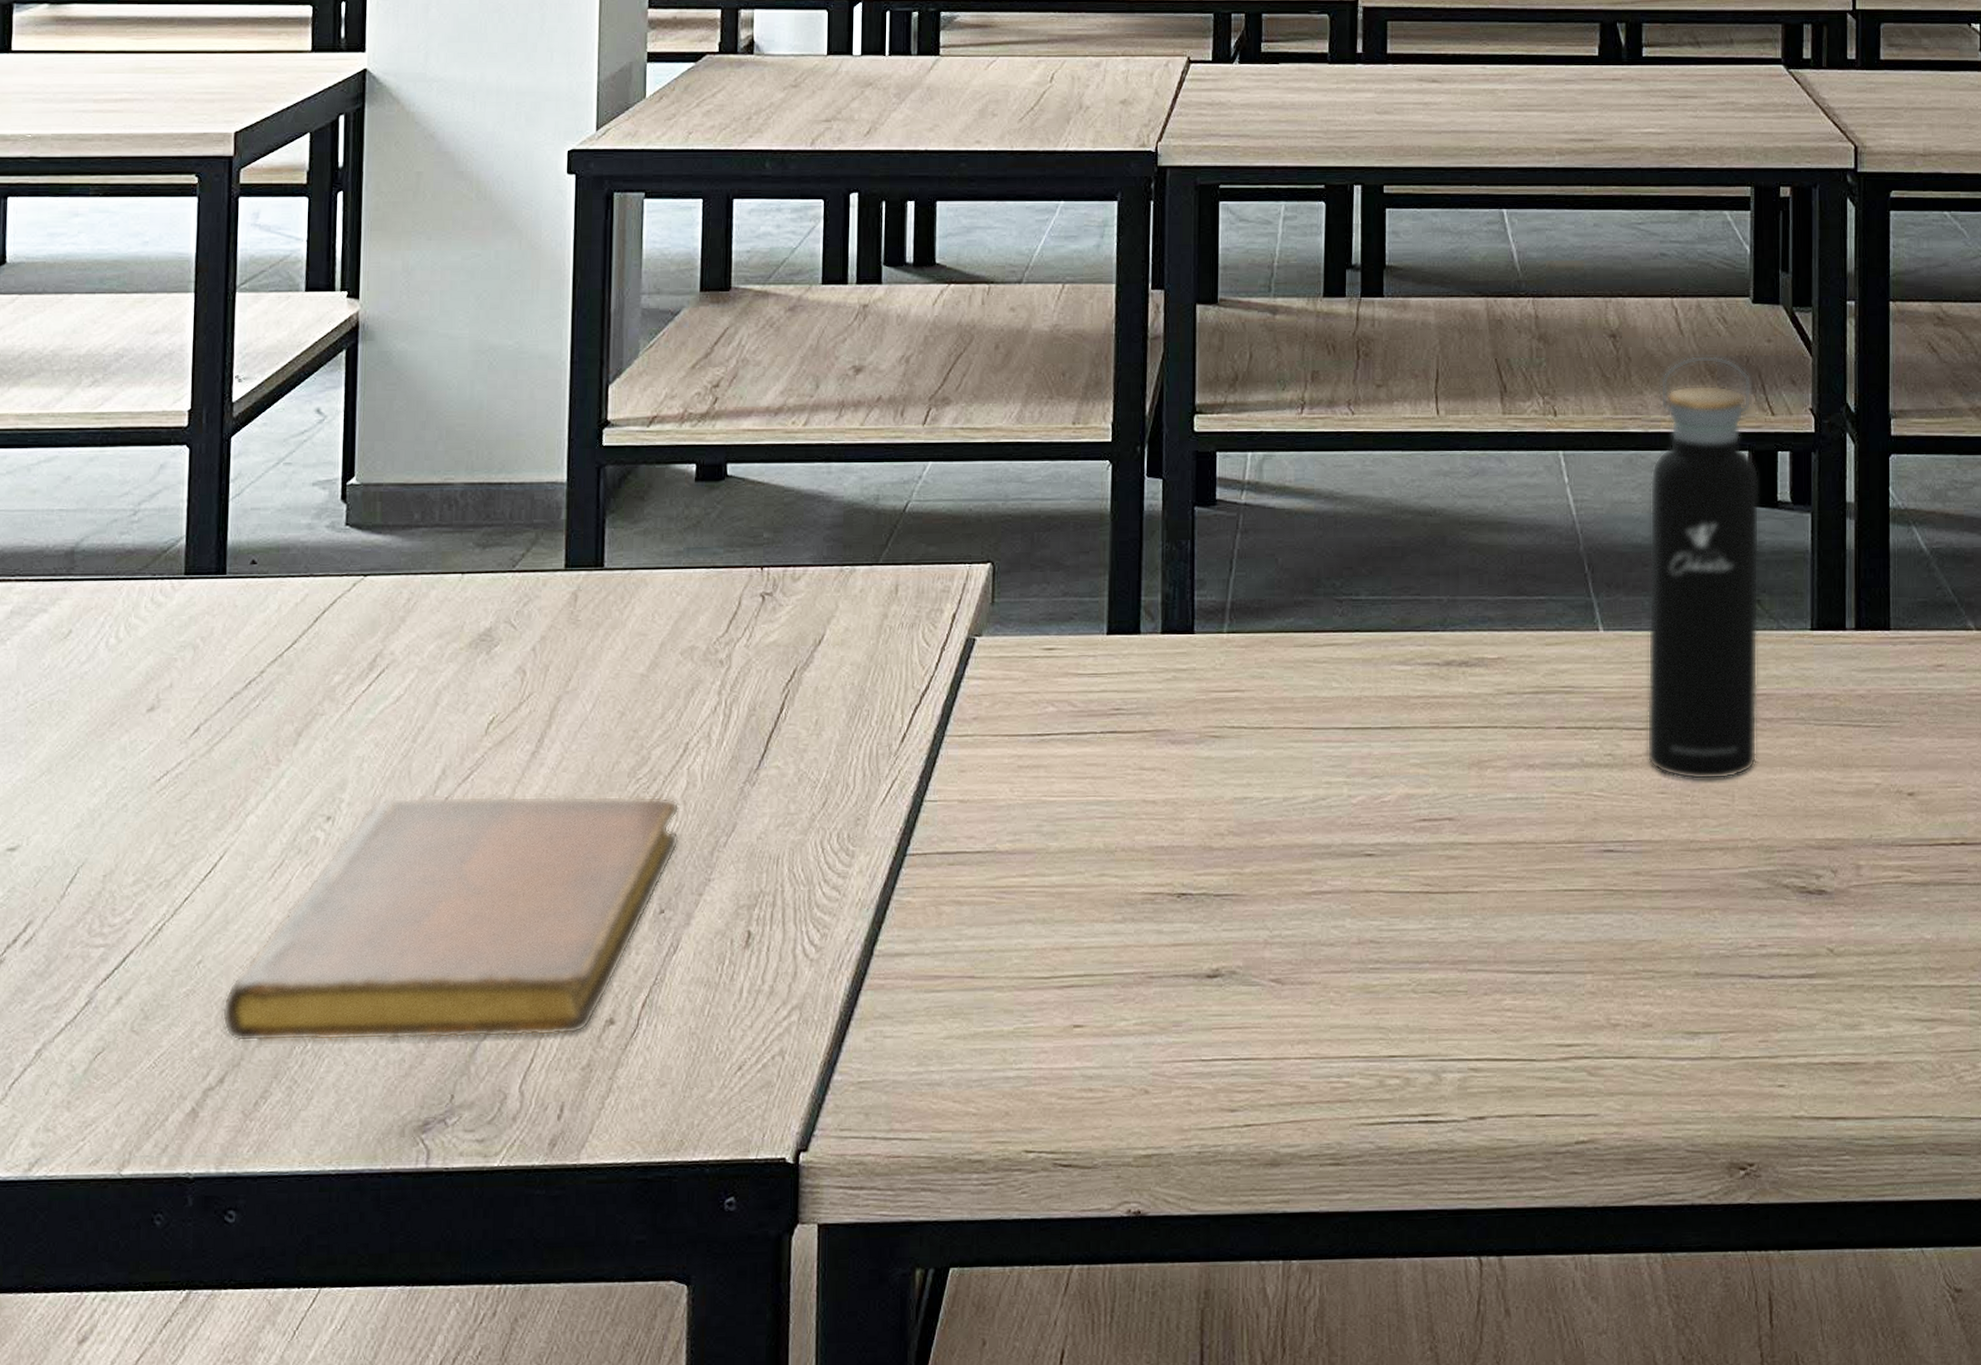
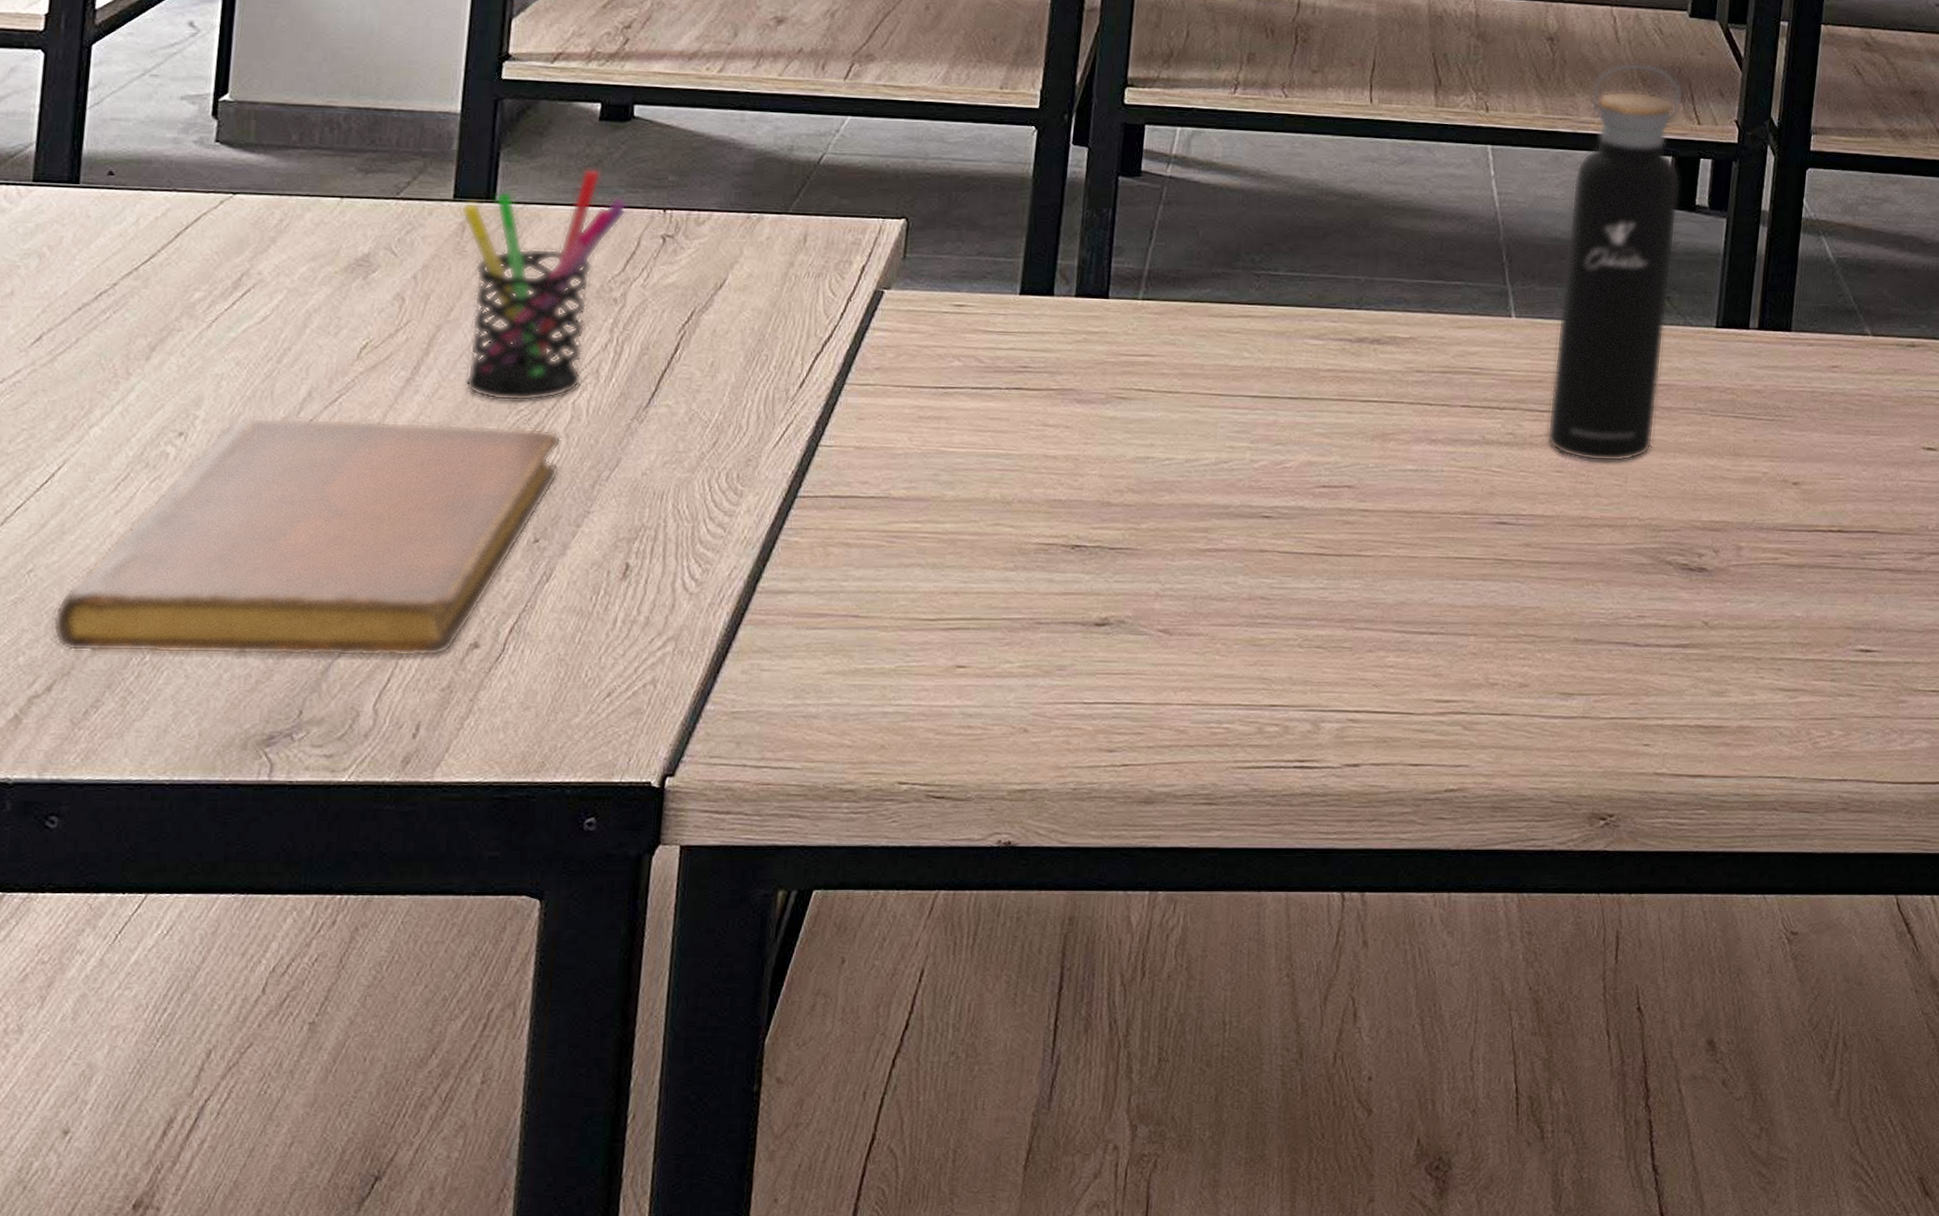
pen holder: none [572,530,728,770] -> present [460,168,629,402]

